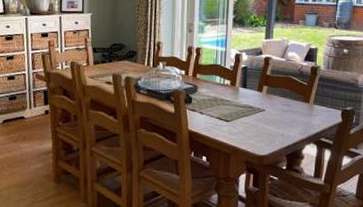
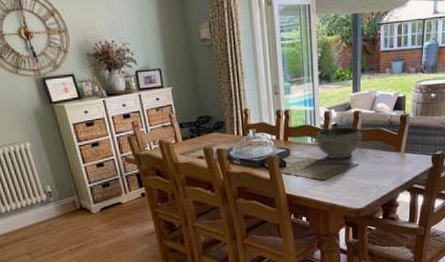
bowl: none [219,69,276,102] -> present [311,126,367,160]

